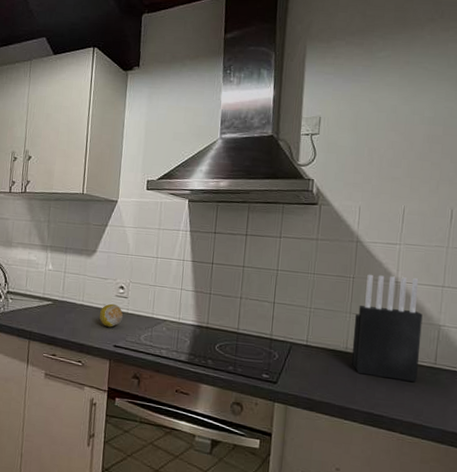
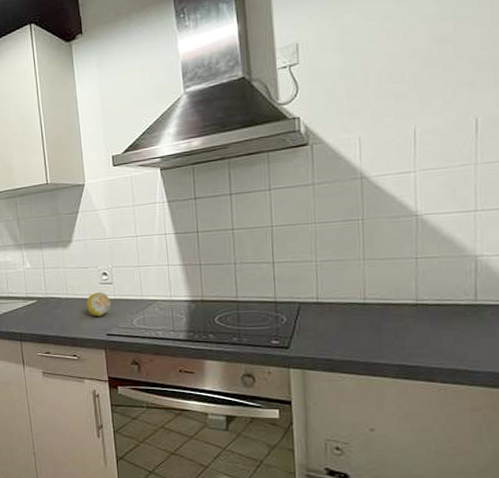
knife block: present [351,274,423,382] -> none [370,207,455,325]

